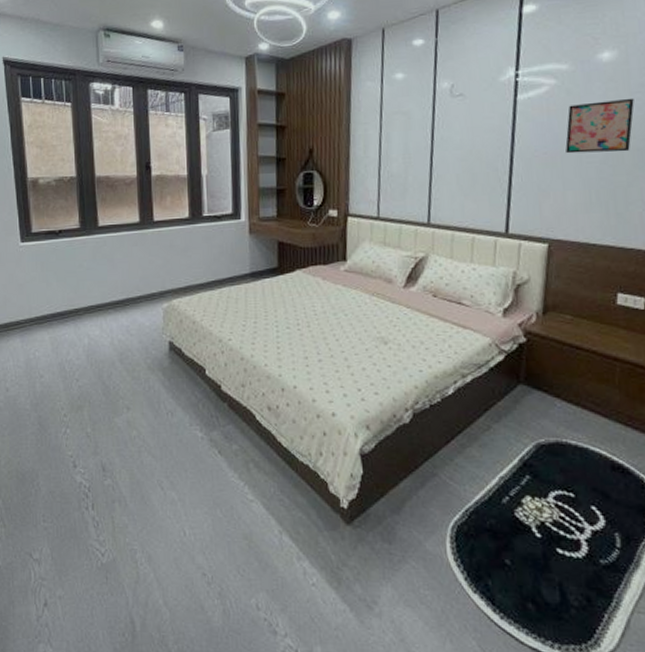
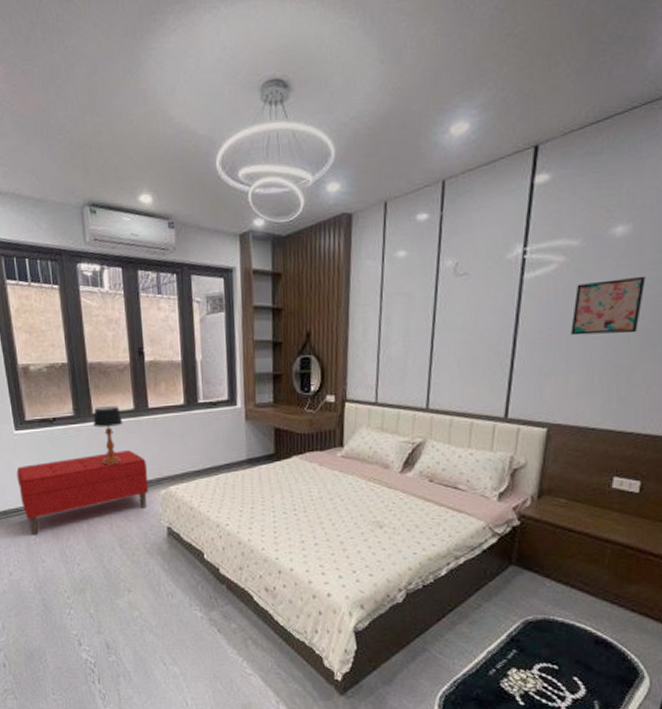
bench: none [20,263,152,349] -> present [16,450,149,535]
table lamp: none [98,219,128,278] -> present [93,406,123,465]

